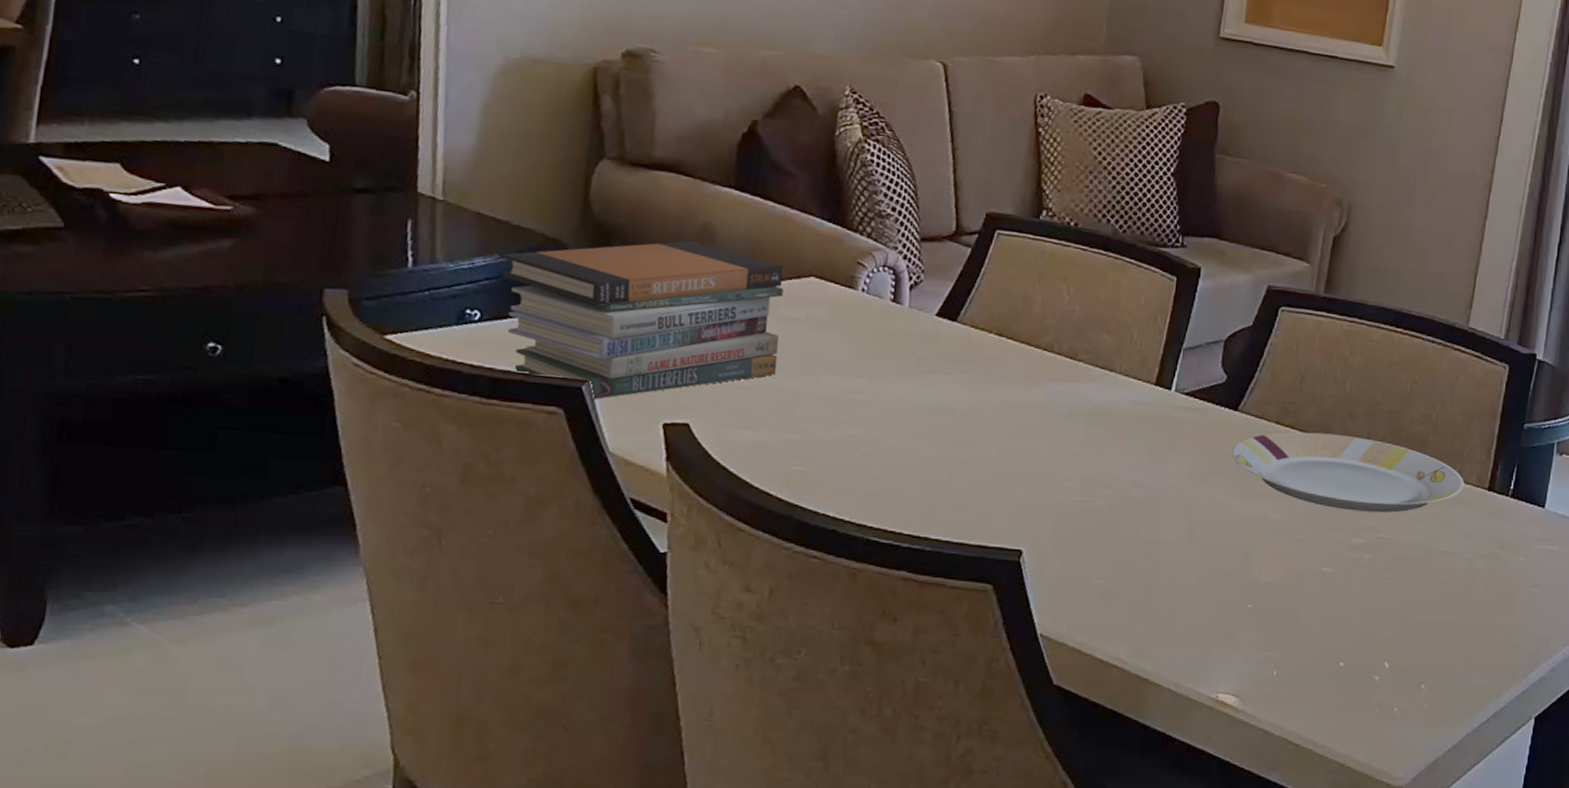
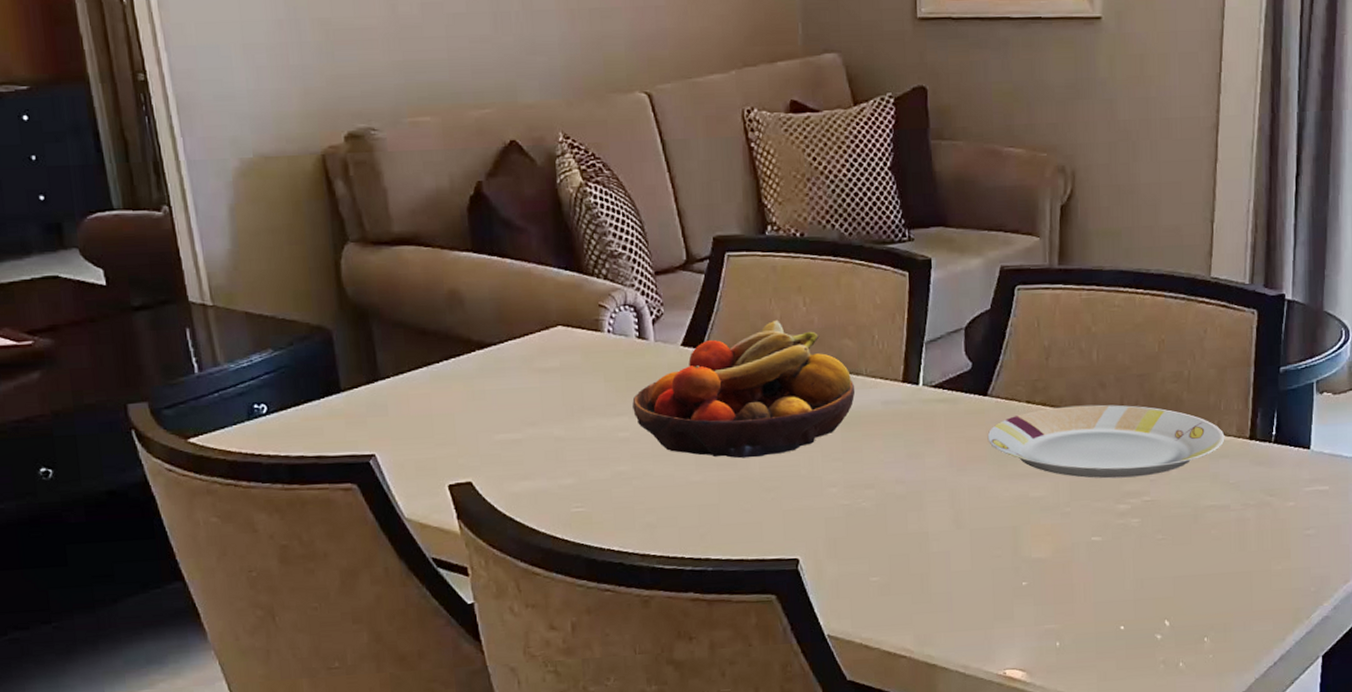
book stack: present [502,240,784,400] -> none [275,308,542,473]
fruit bowl: none [874,304,1107,441] -> present [632,319,856,459]

